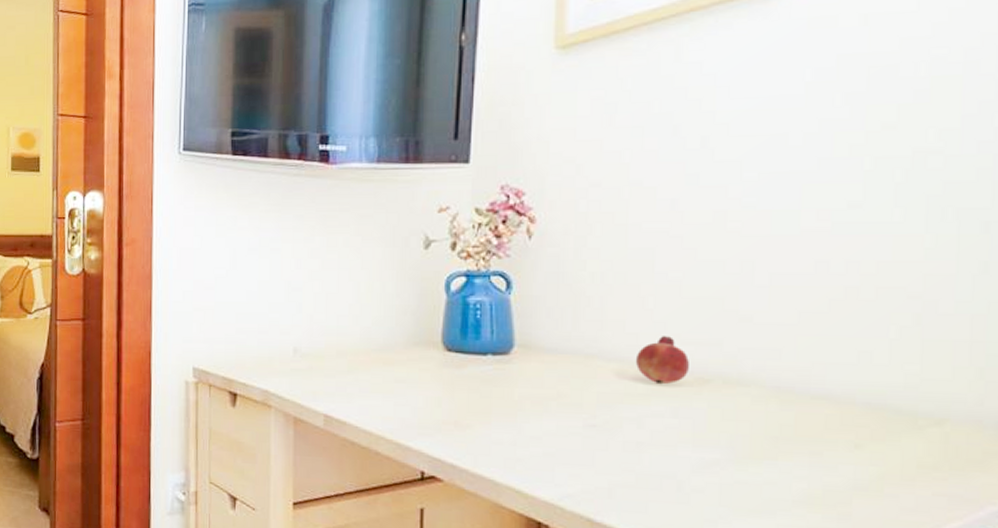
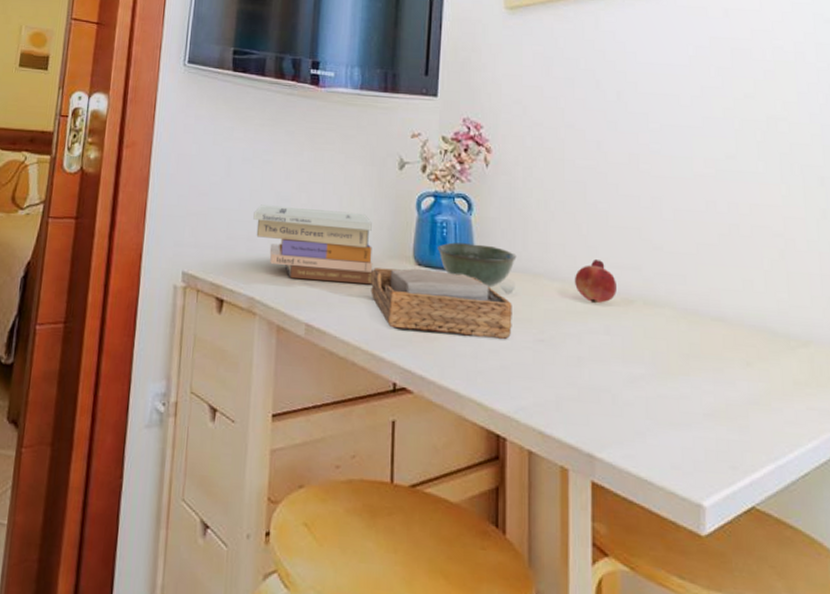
books: none [263,295,398,374] -> present [253,204,374,285]
napkin holder: none [394,354,559,426] -> present [371,267,512,340]
bowl: none [470,325,565,371] -> present [437,242,517,288]

